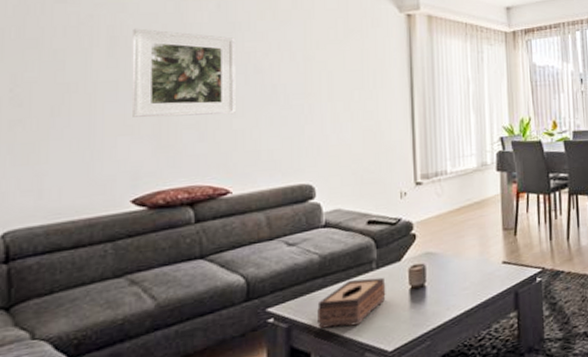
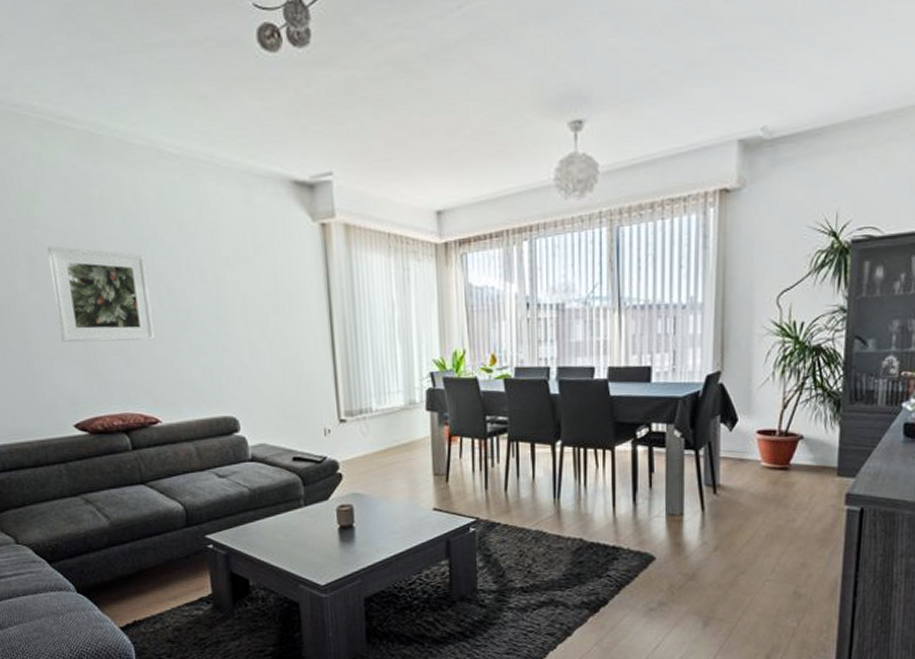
tissue box: present [317,277,386,329] -> none [251,514,315,558]

